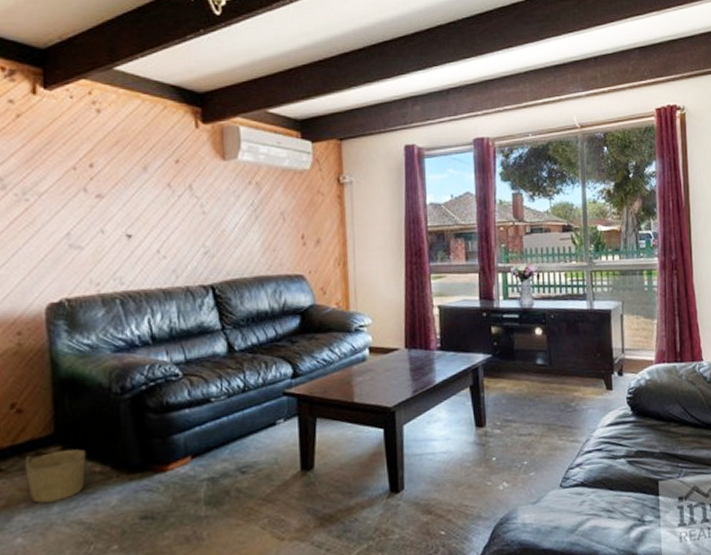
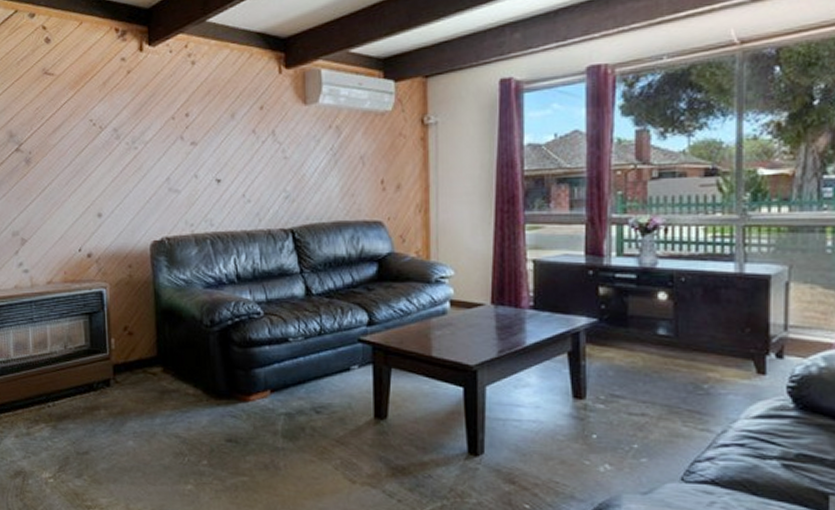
basket: present [25,449,87,504] -> none [134,370,183,416]

